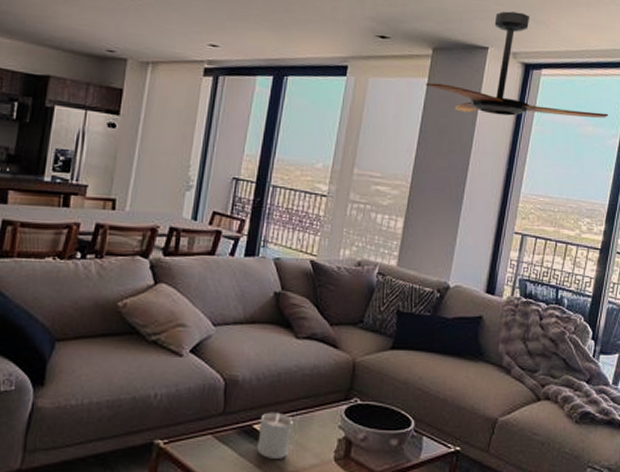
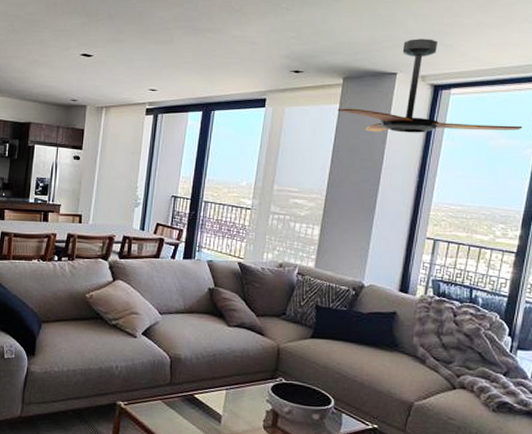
candle: present [257,412,294,459] -> none [198,385,228,423]

